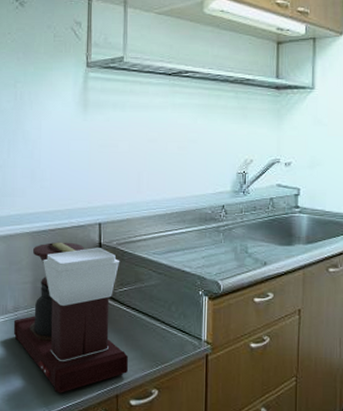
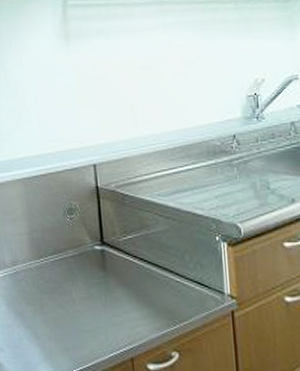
coffee maker: present [13,242,129,393] -> none [12,187,143,356]

